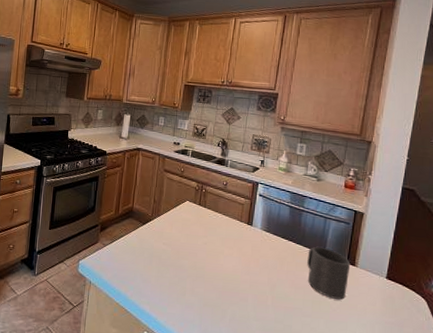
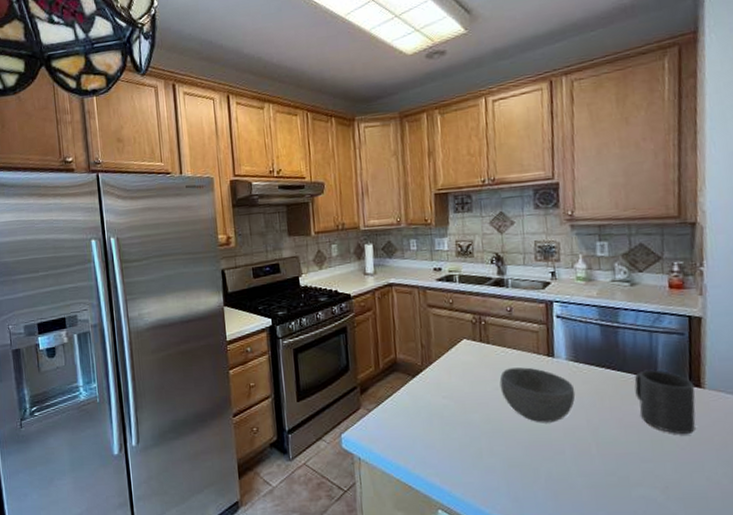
bowl: none [208,229,263,276] -> present [499,367,576,423]

